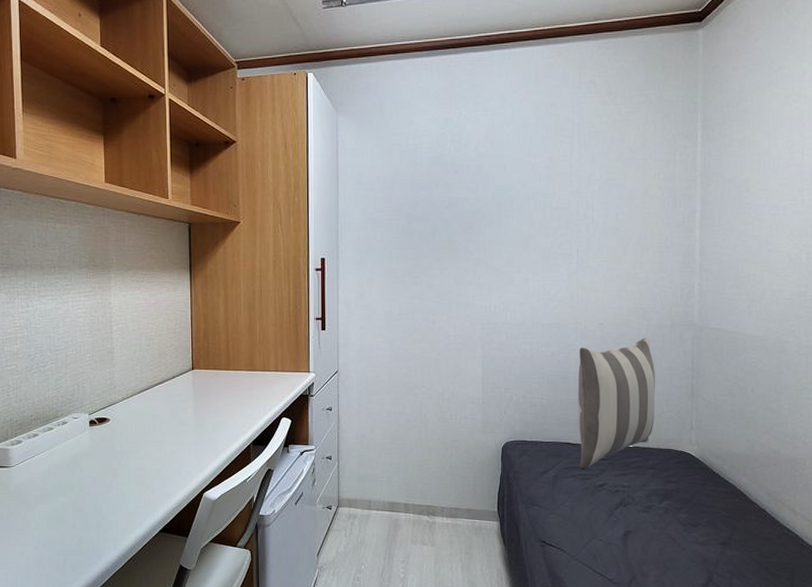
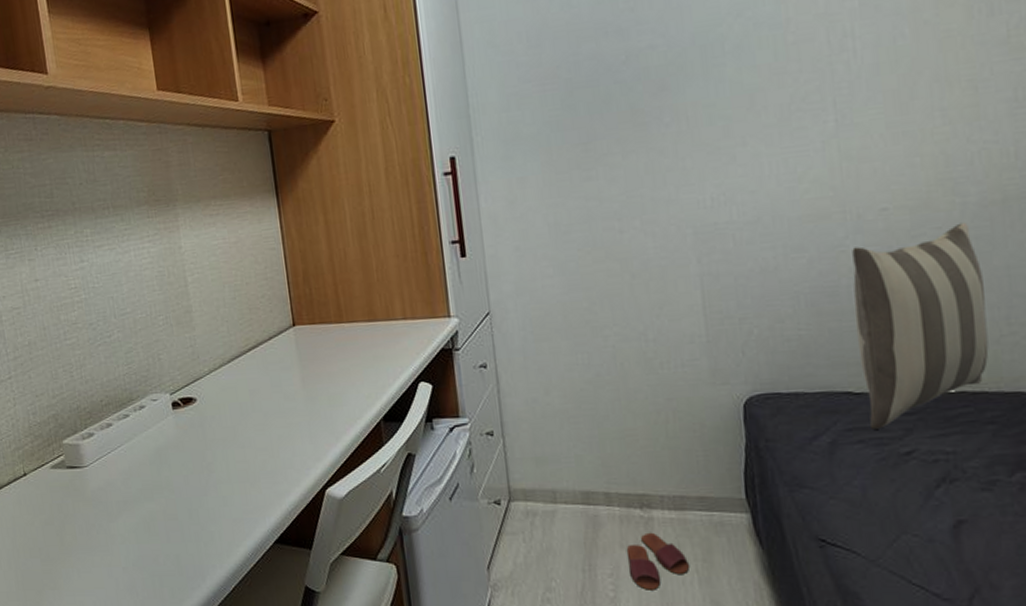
slippers: none [416,532,456,573] -> present [627,532,689,590]

